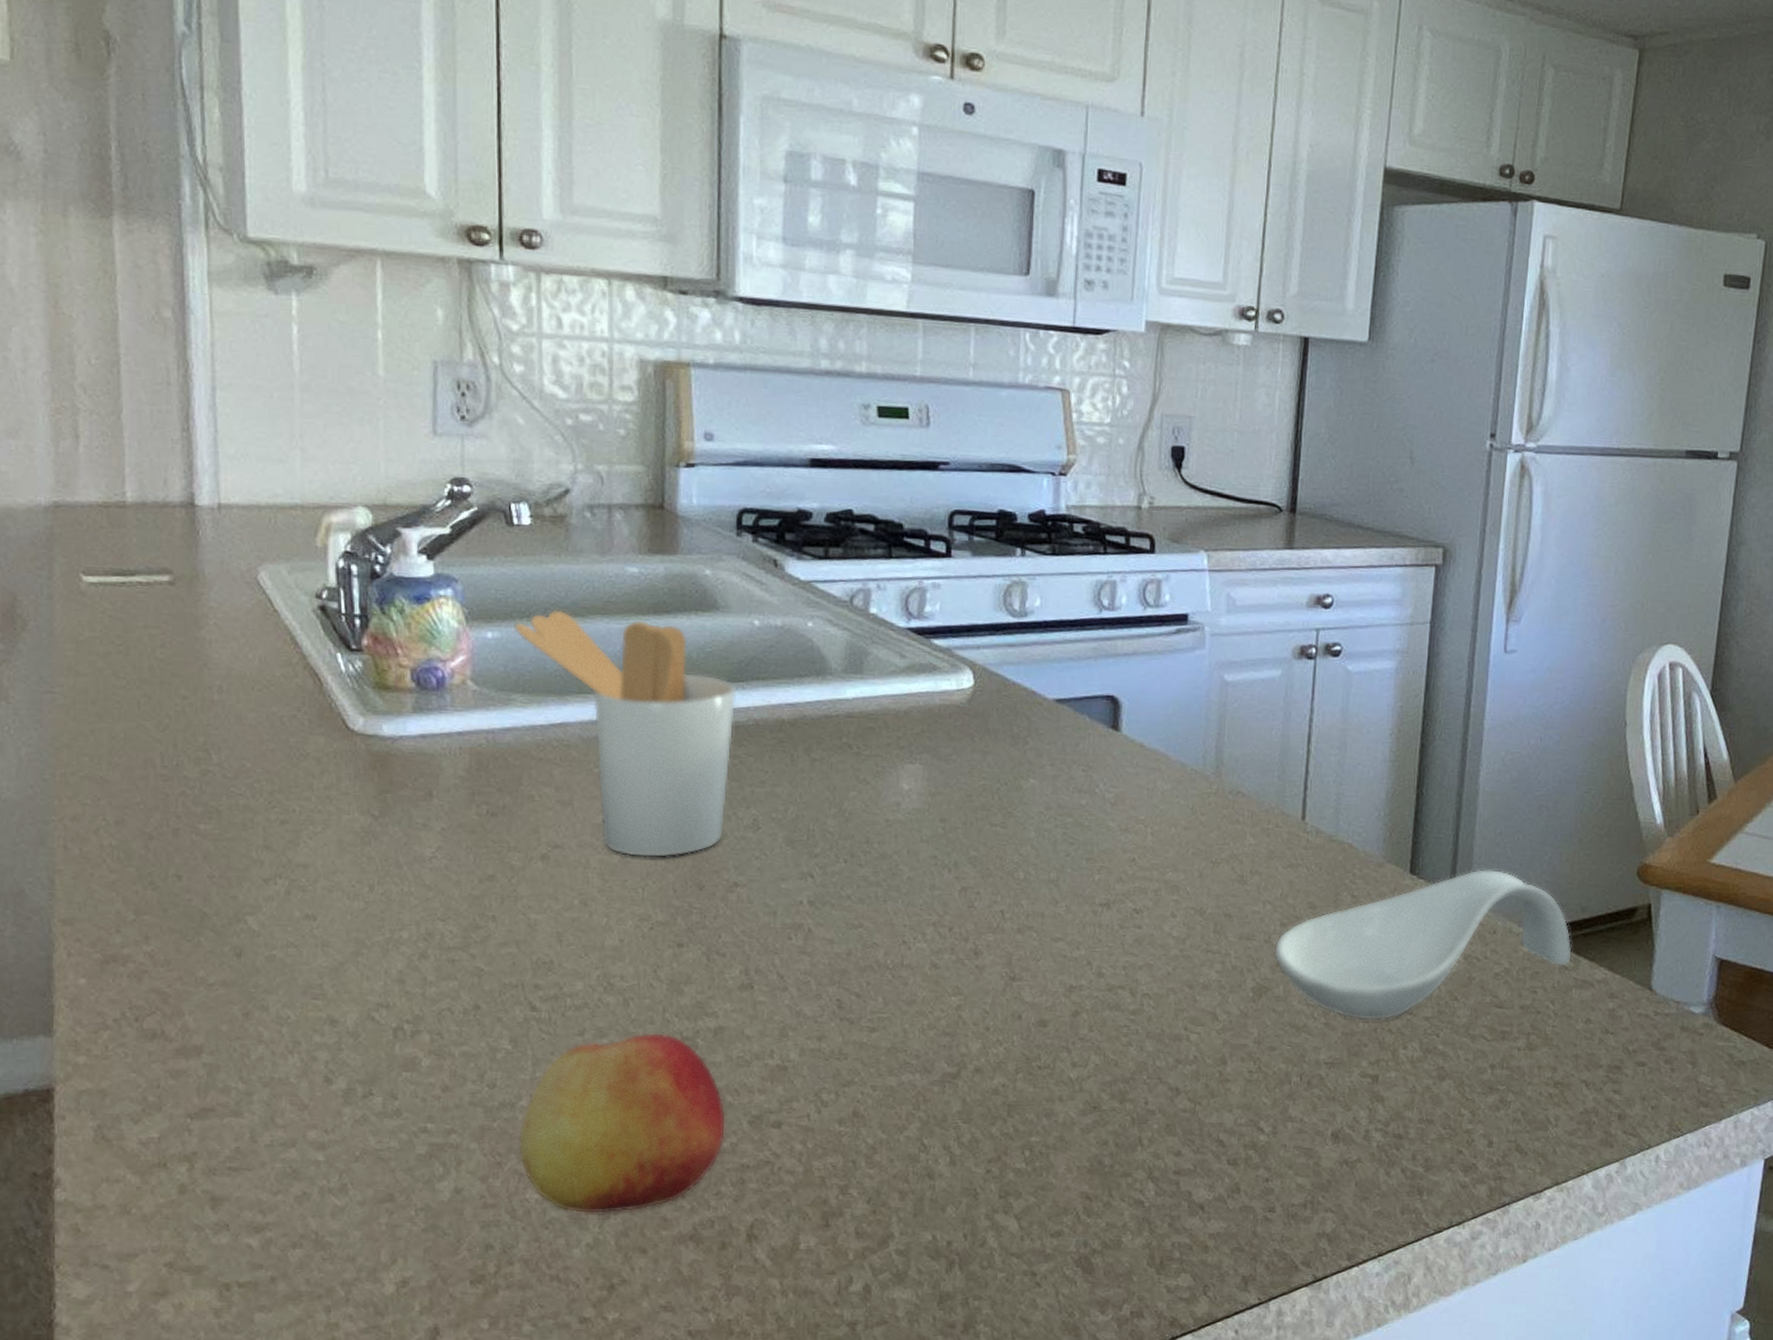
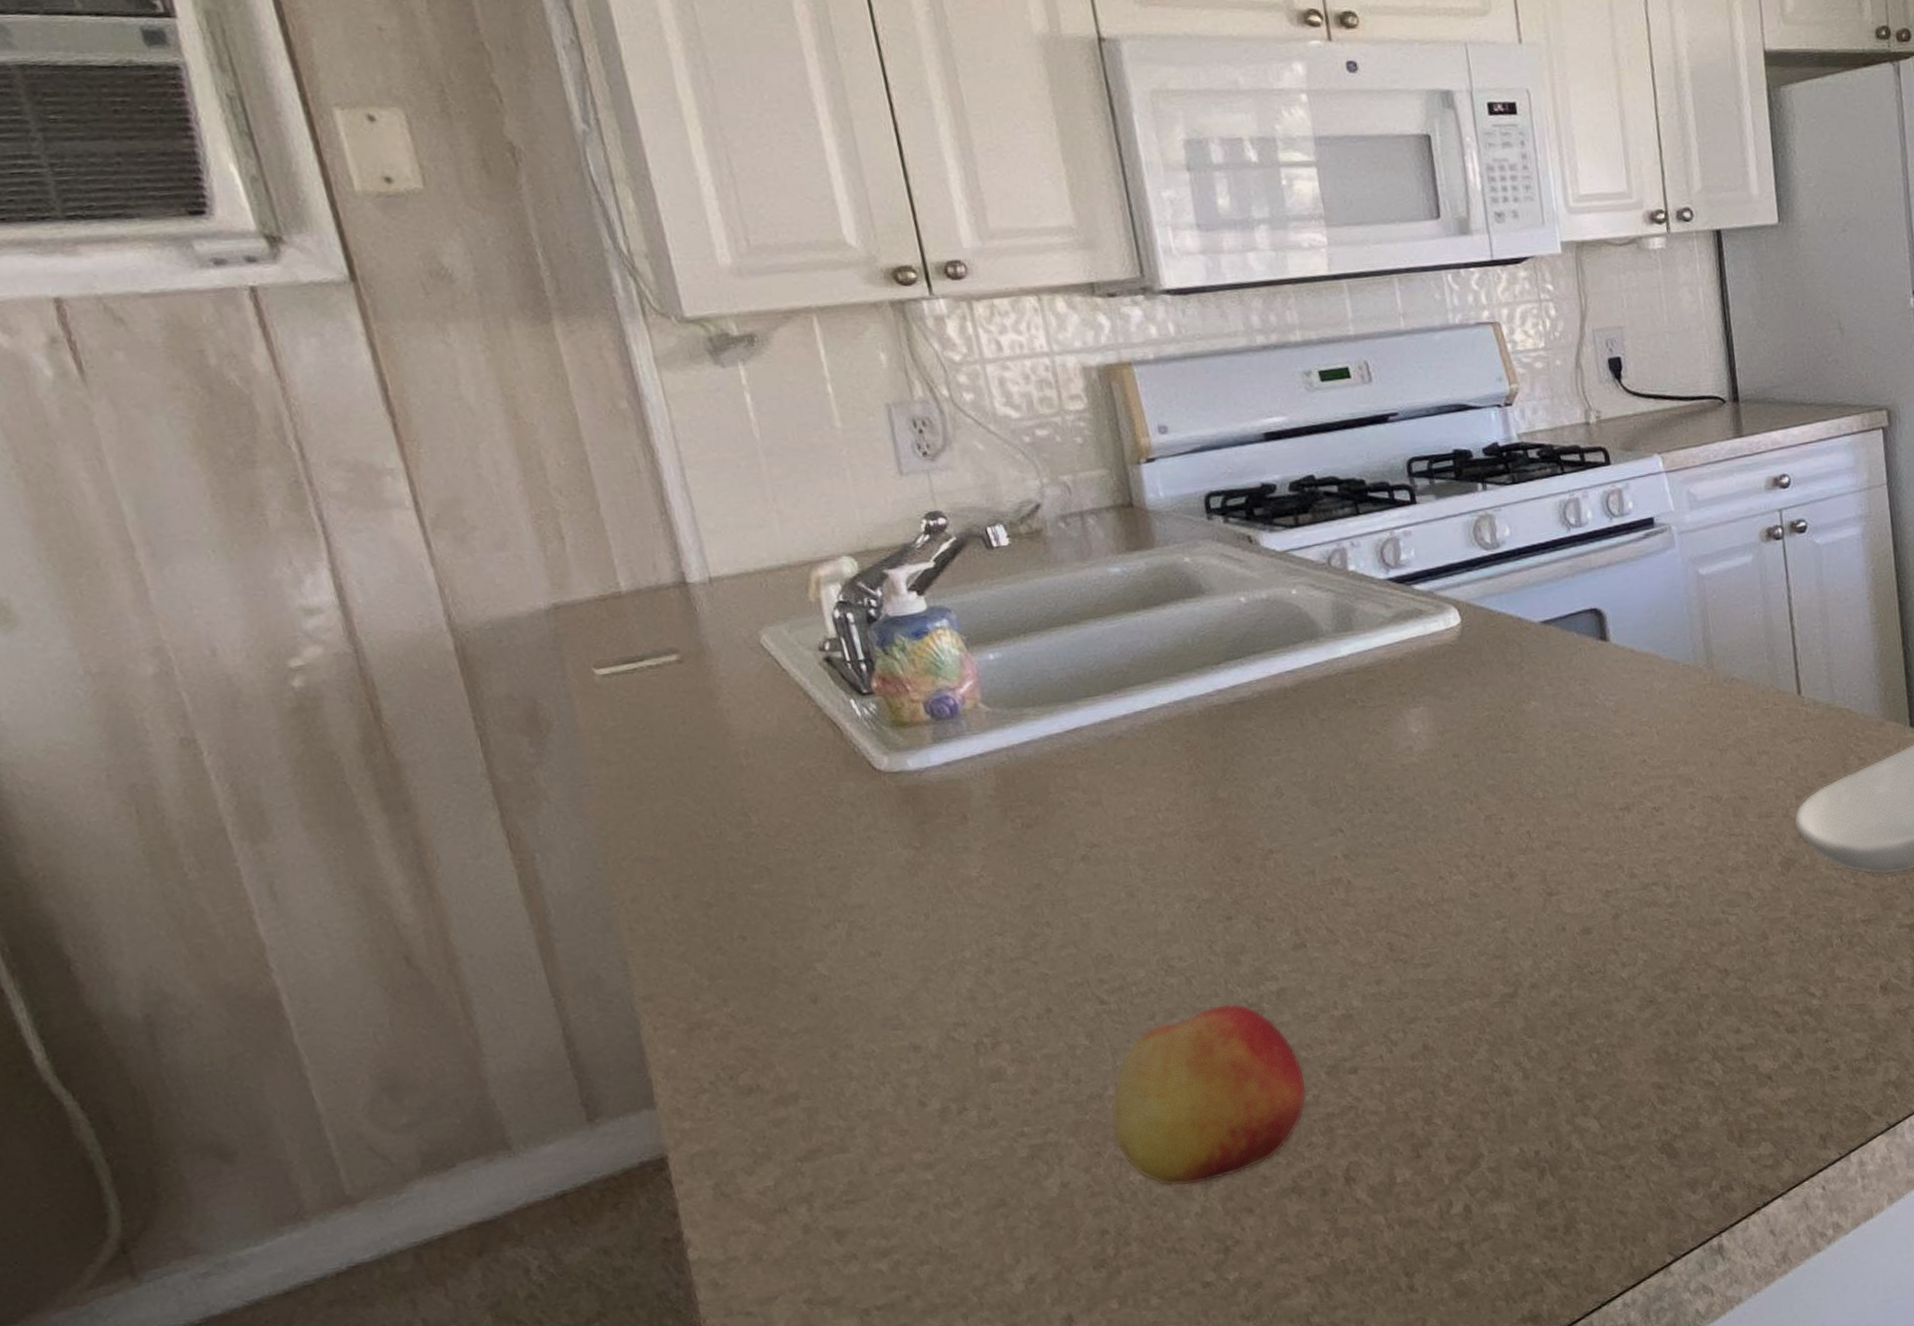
utensil holder: present [513,610,737,858] -> none [1012,616,1251,843]

